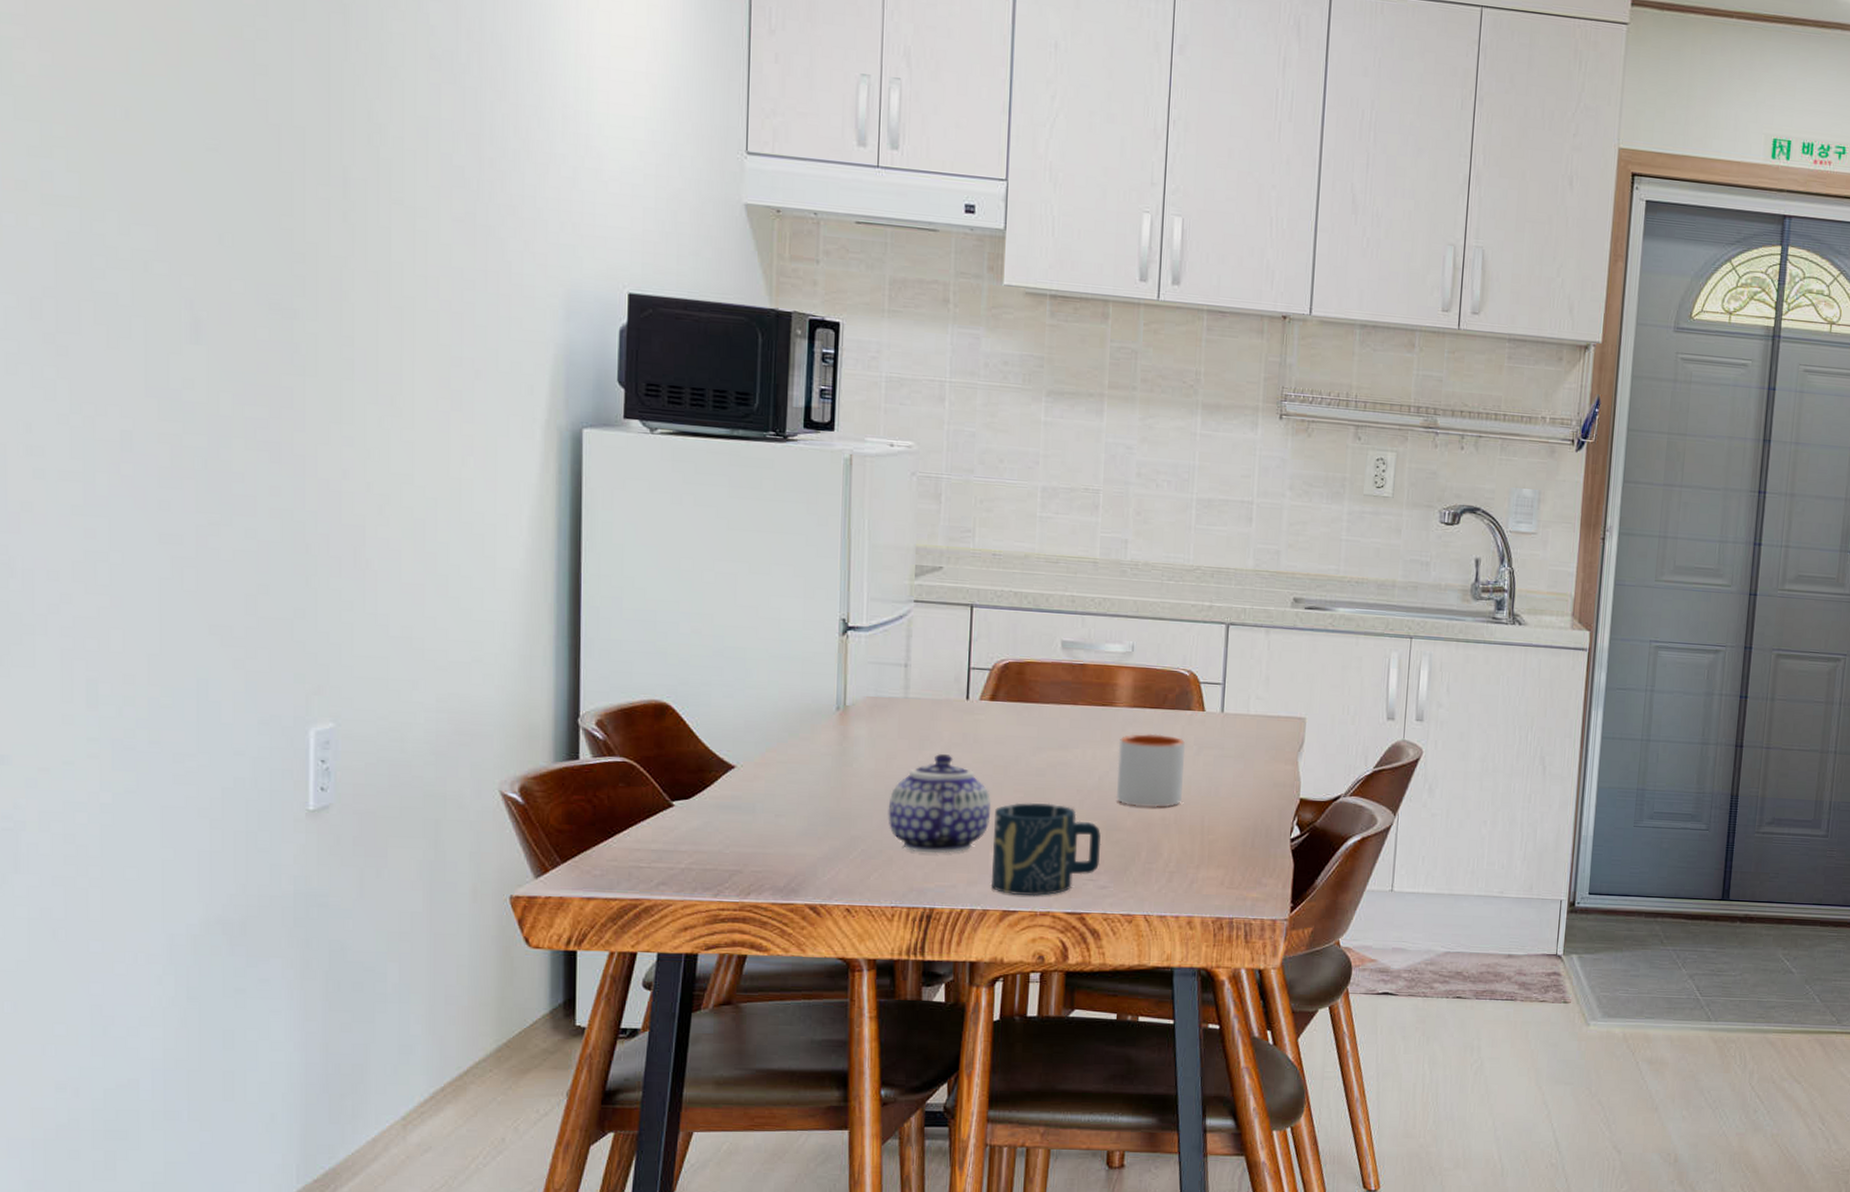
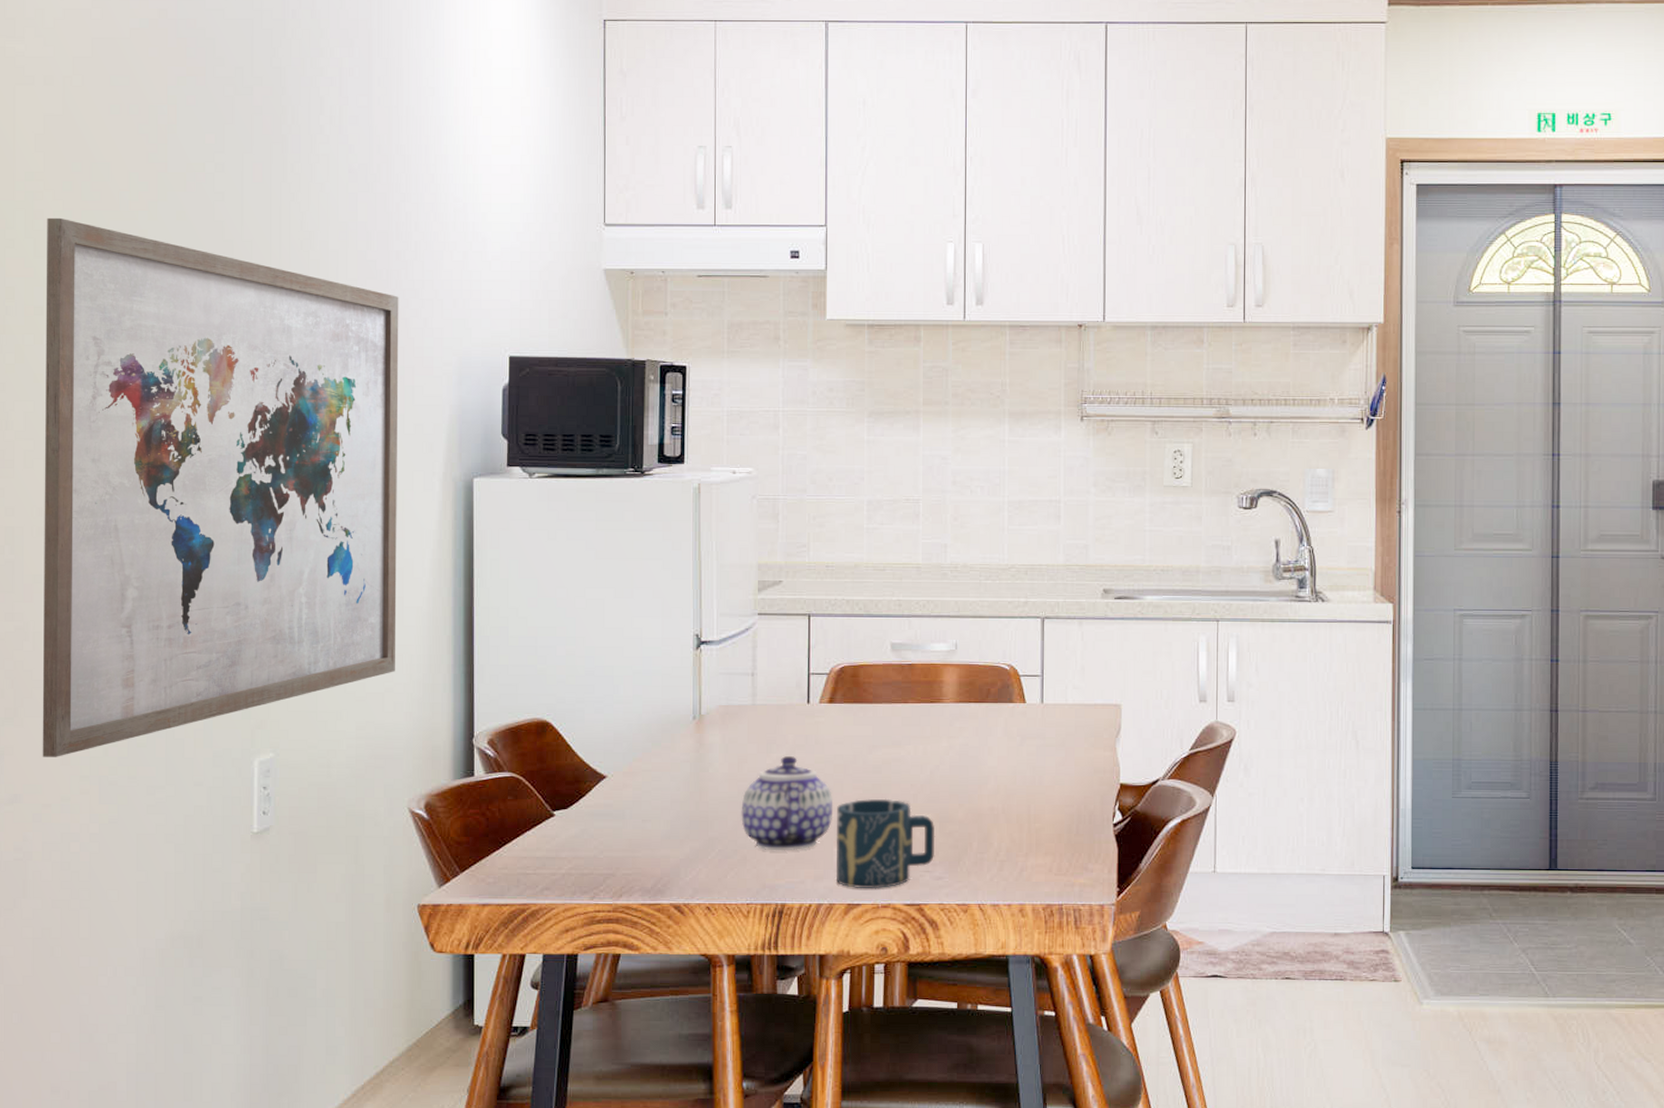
wall art: none [30,71,493,715] -> present [42,217,399,757]
mug: present [1117,733,1185,808] -> none [947,727,1008,799]

